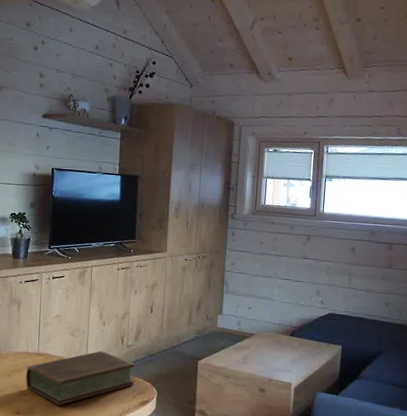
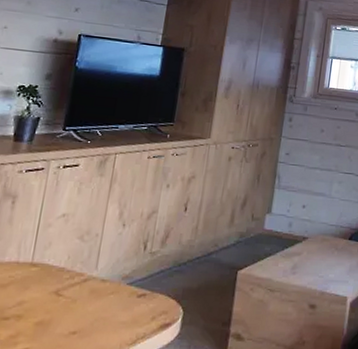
book: present [25,350,135,406] -> none [9,259,158,332]

